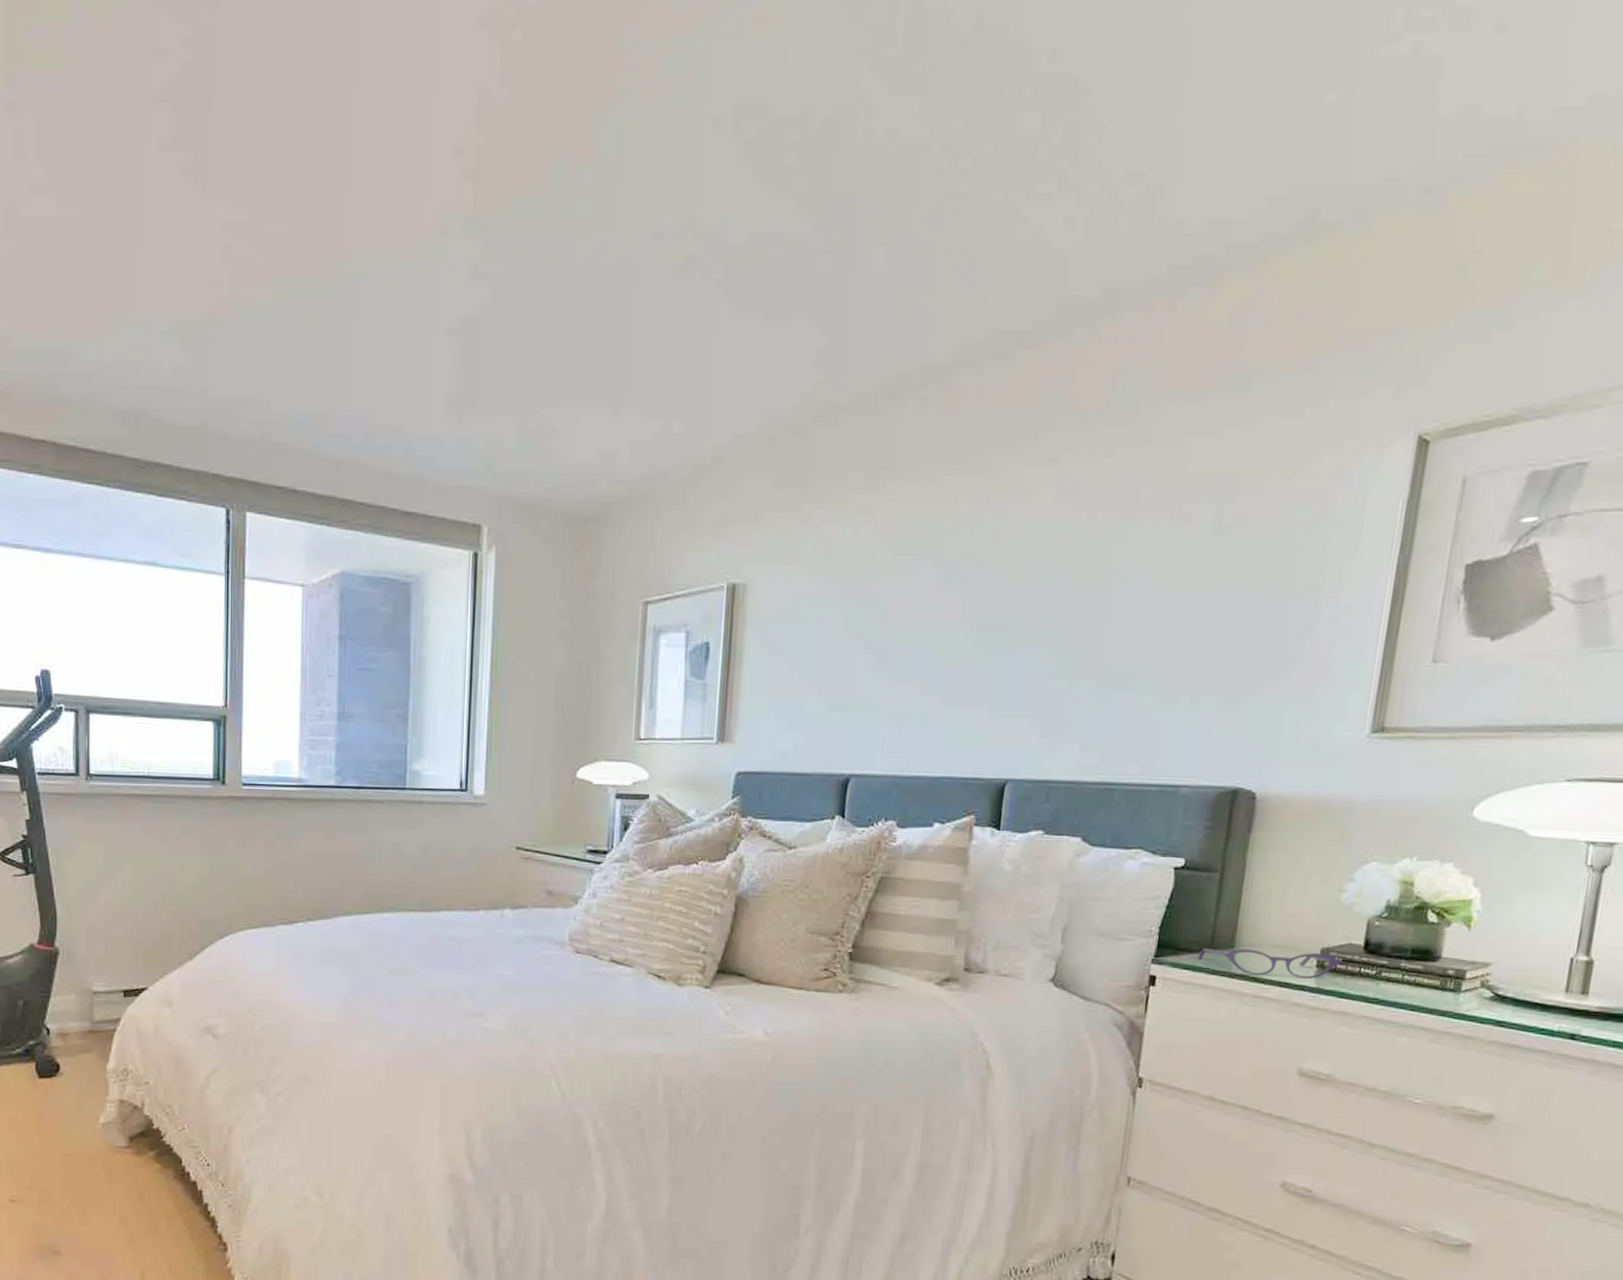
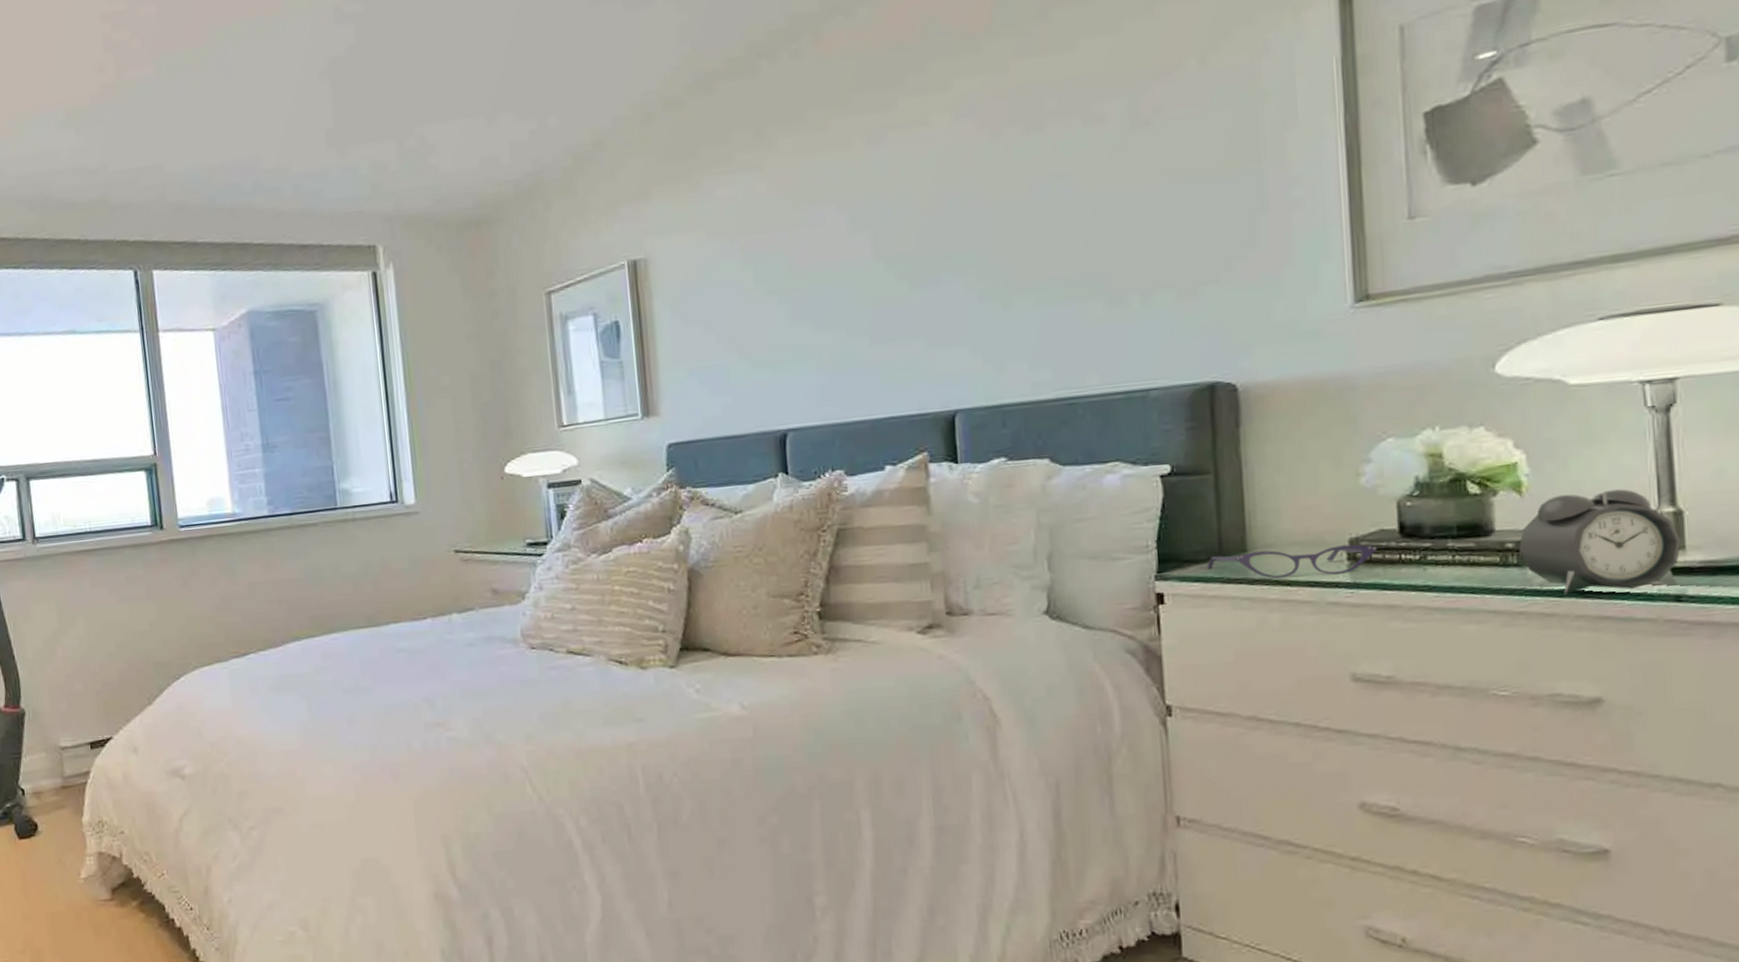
alarm clock: none [1457,933,1587,1025] -> present [1519,489,1681,595]

